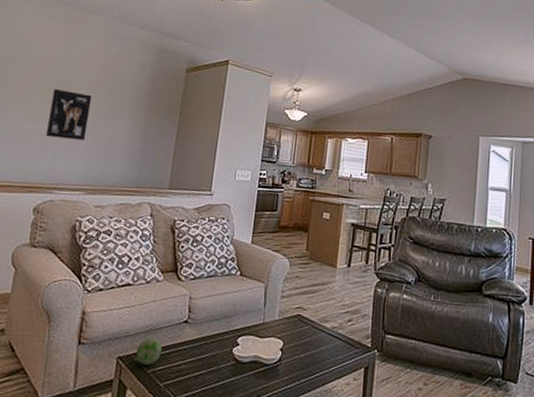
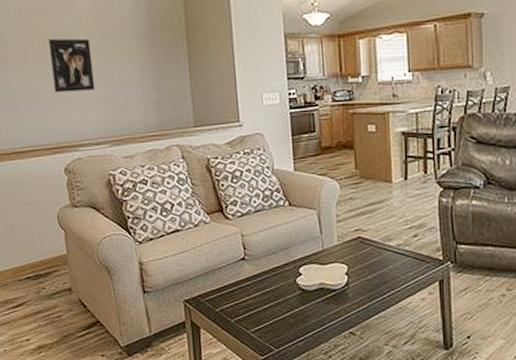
decorative ball: present [135,337,162,365] -> none [200,278,225,305]

